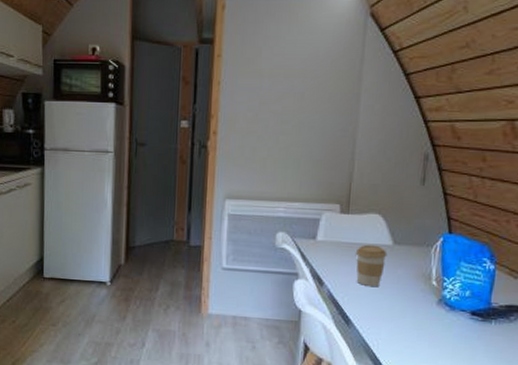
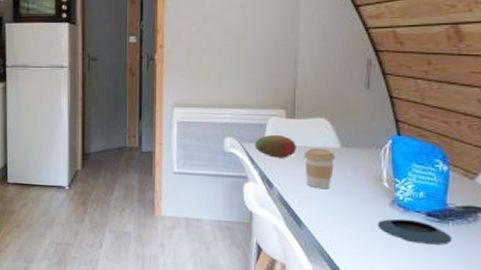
fruit: none [307,230,349,255] -> present [255,134,296,158]
saucer: none [423,317,494,344] -> present [377,218,453,245]

